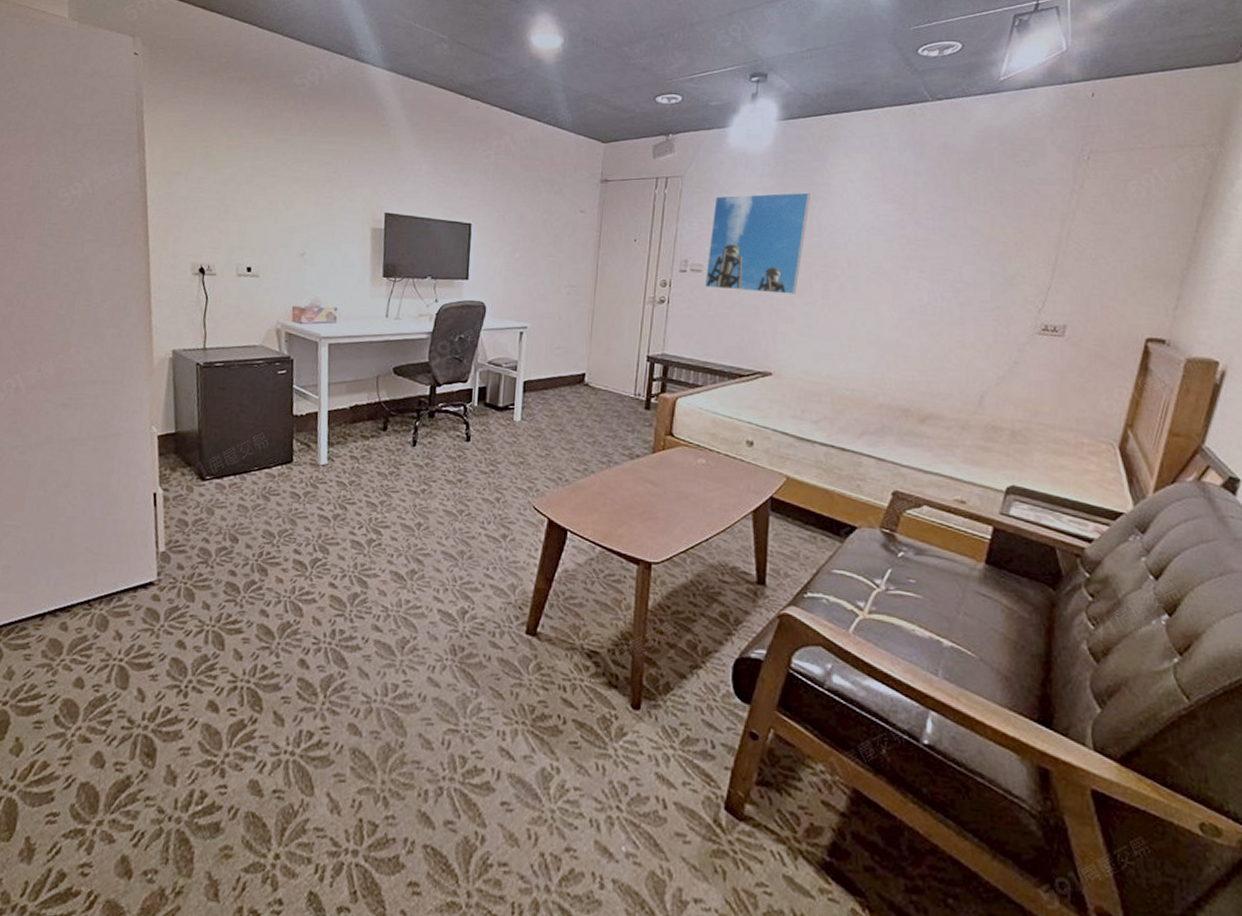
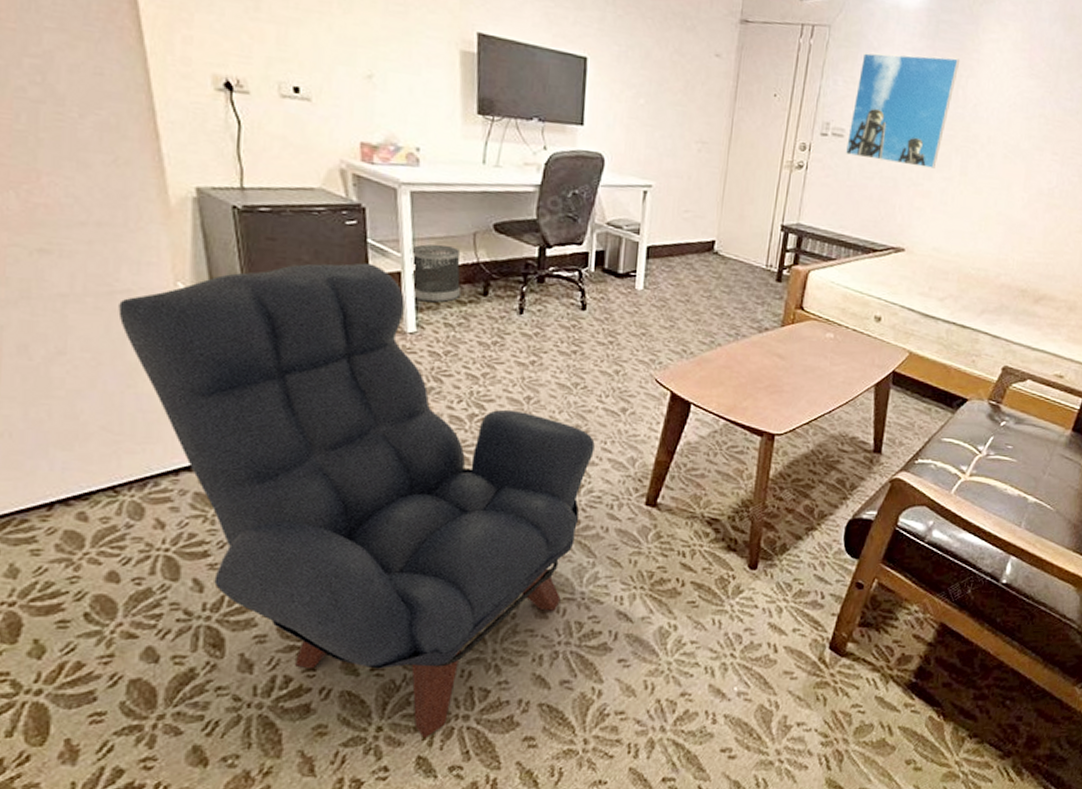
armchair: none [109,405,478,871] -> present [118,263,595,738]
wastebasket: none [325,388,366,438] -> present [409,244,461,303]

